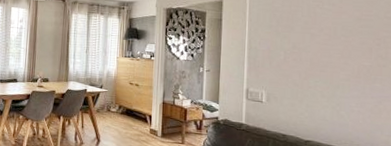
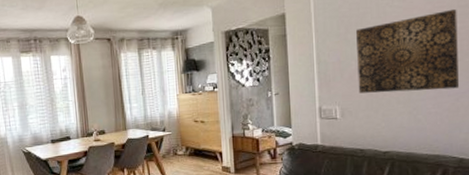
wall art: none [285,18,384,92] -> present [355,8,460,94]

